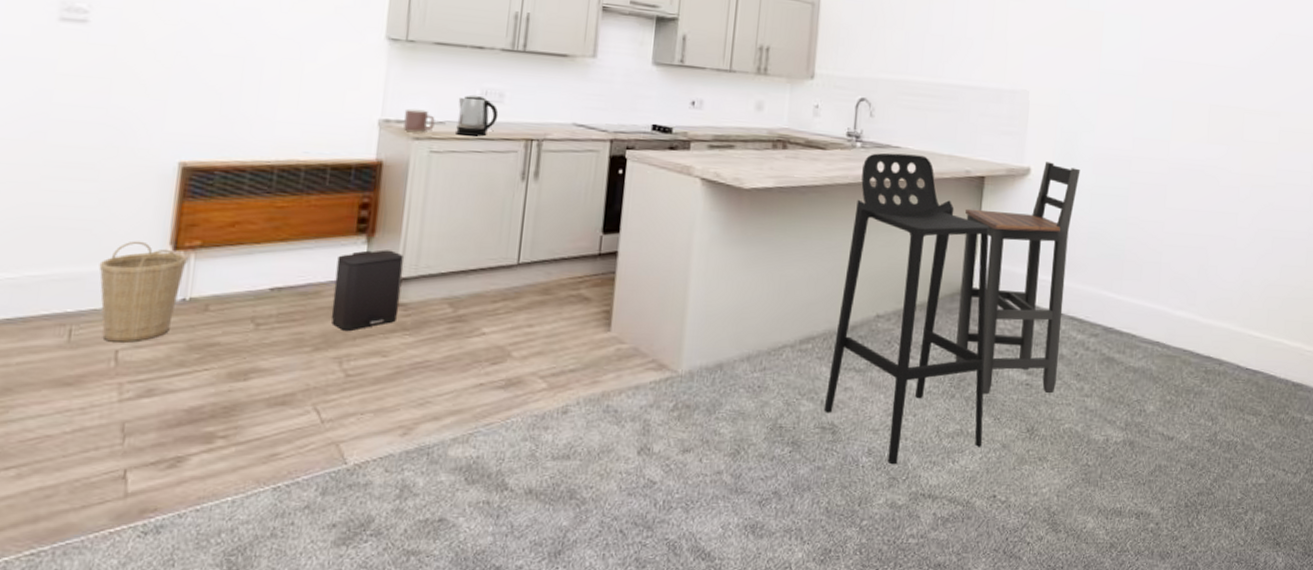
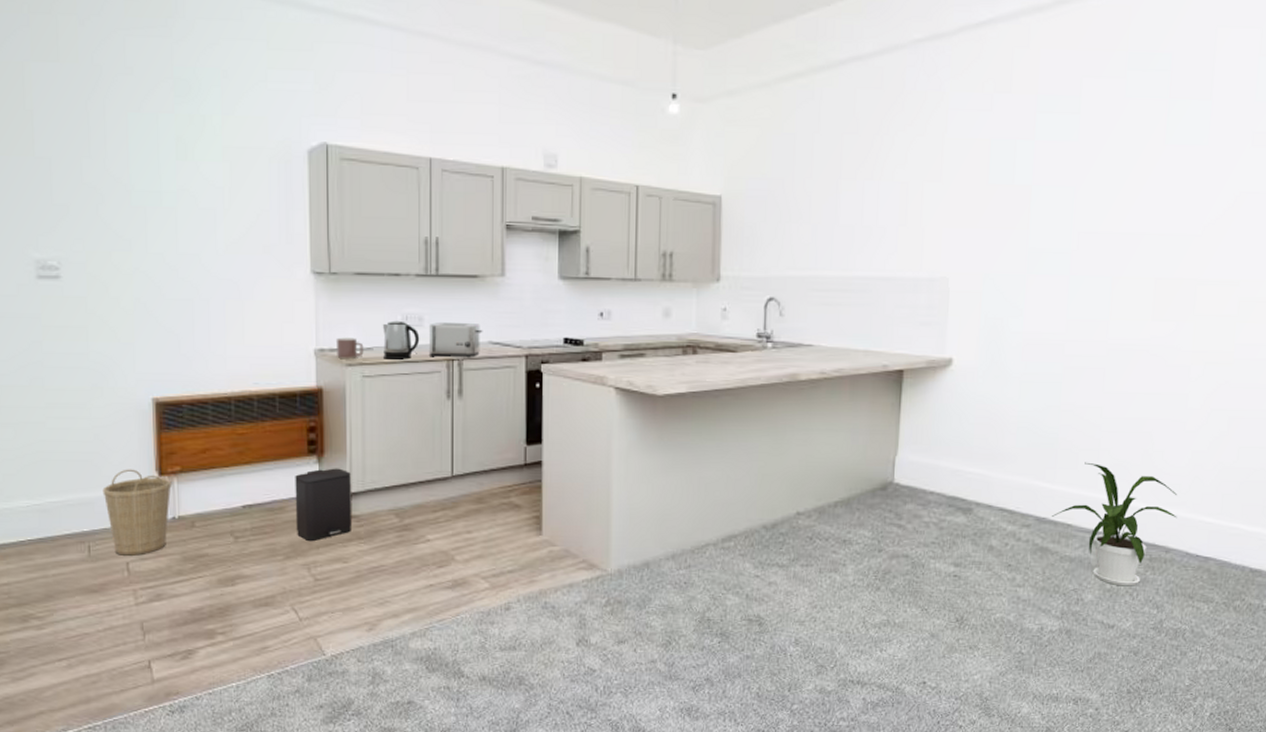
toaster: none [506,99,568,140] -> present [428,321,483,358]
bar stool: present [823,152,990,464] -> none [749,351,911,652]
bar stool: present [955,162,1081,395] -> none [879,351,1008,586]
house plant: none [1117,274,1230,398] -> present [1051,462,1178,586]

